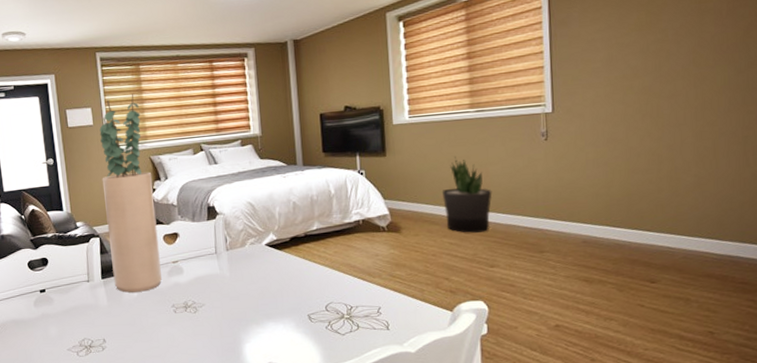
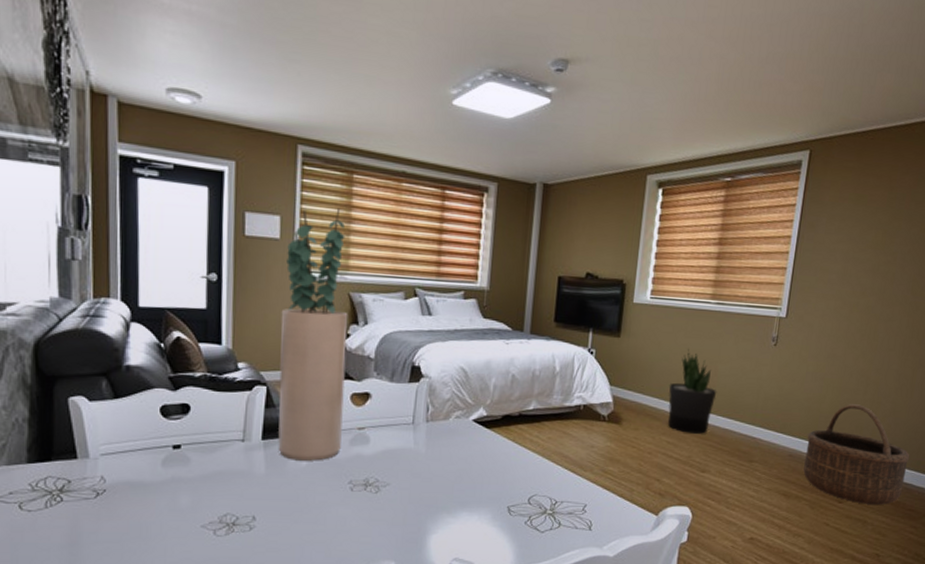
basket: none [600,183,730,282] -> present [803,404,910,505]

